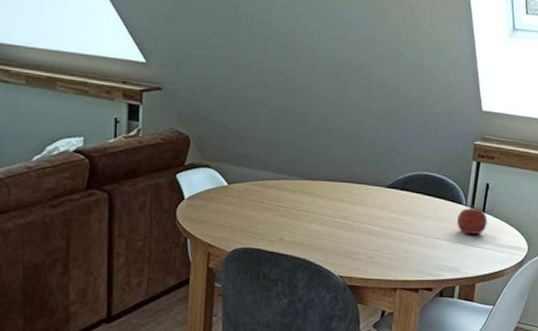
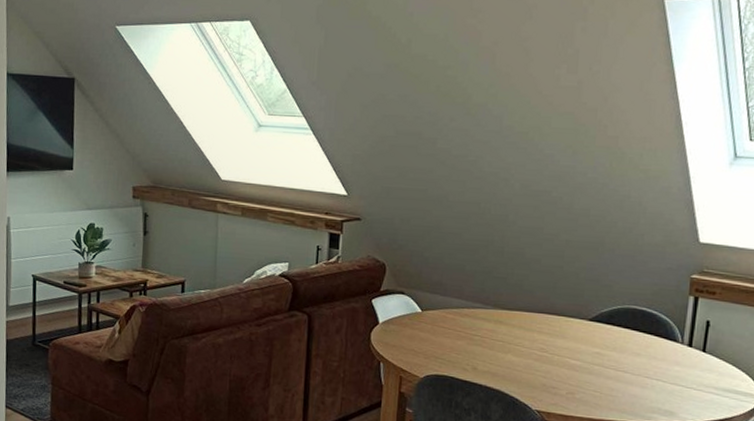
fruit: present [457,205,488,235] -> none [672,343,709,376]

